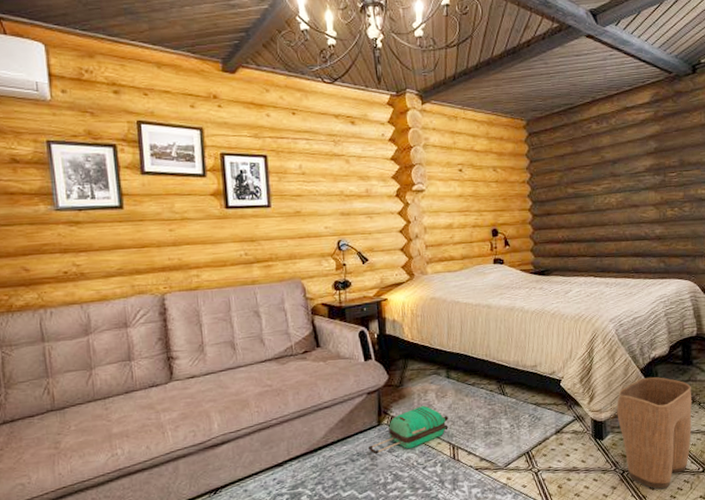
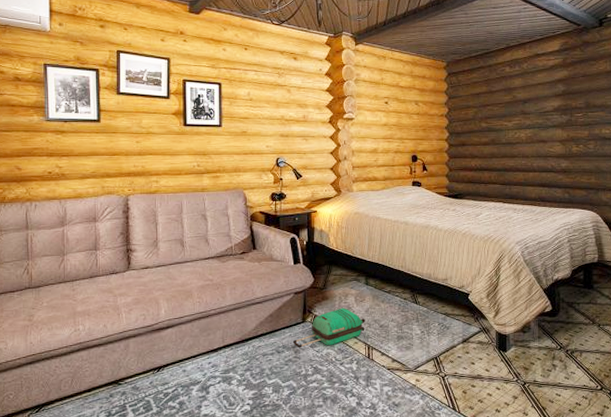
laundry basket: present [616,376,692,489] -> none [520,297,592,402]

